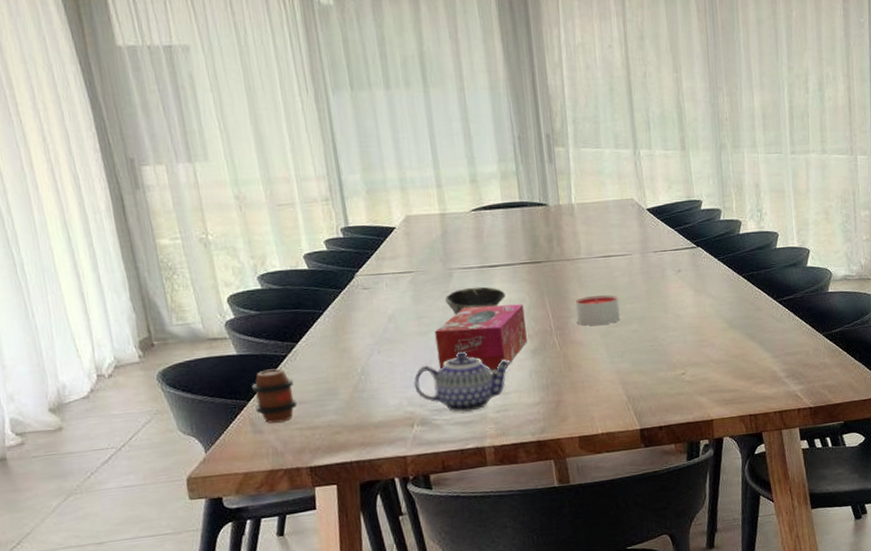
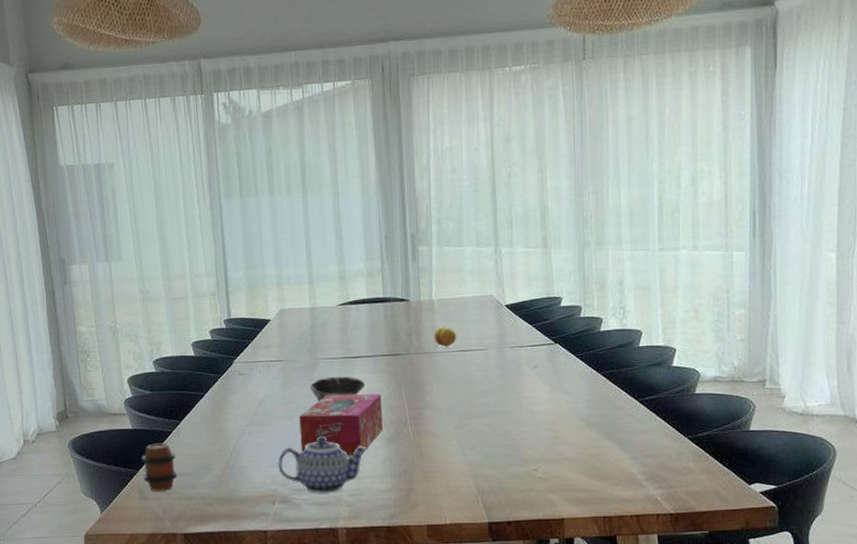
candle: present [574,295,620,326] -> none [430,388,474,417]
fruit: none [575,232,600,254] -> present [433,327,457,348]

